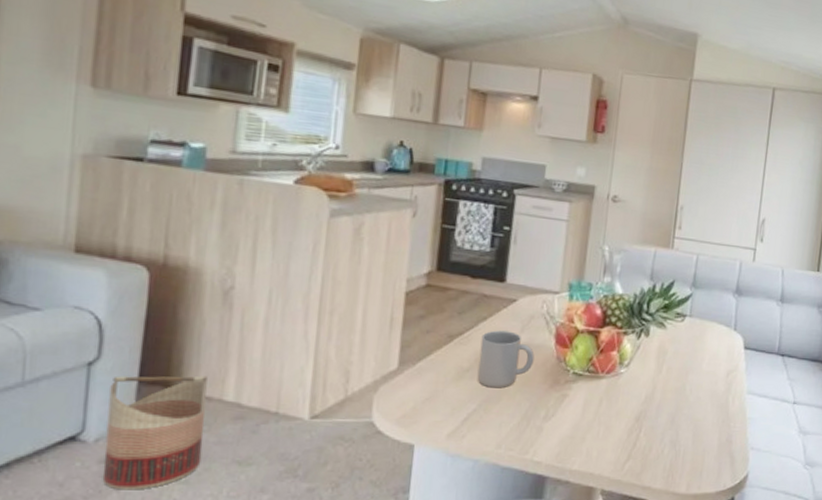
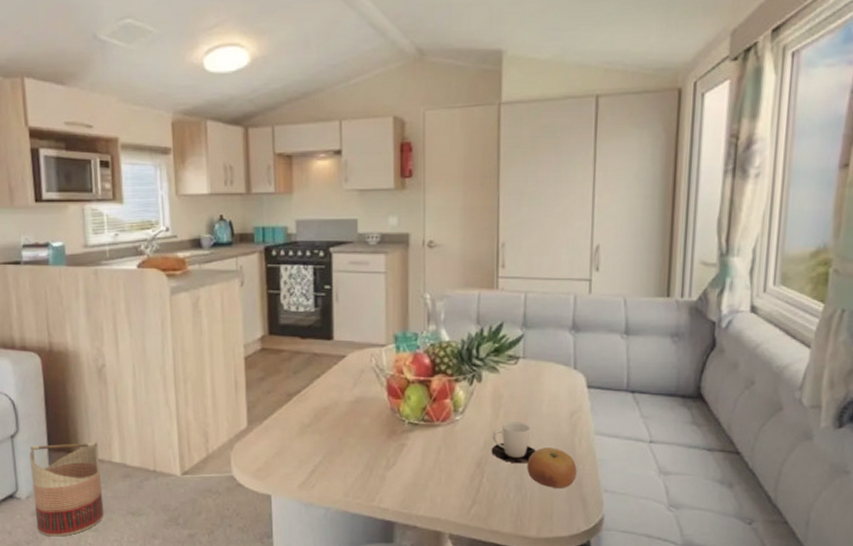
mug: present [477,330,535,388] -> none [317,386,369,441]
cup: none [651,377,693,420] -> present [491,422,536,464]
fruit: none [683,404,729,445] -> present [527,447,577,488]

